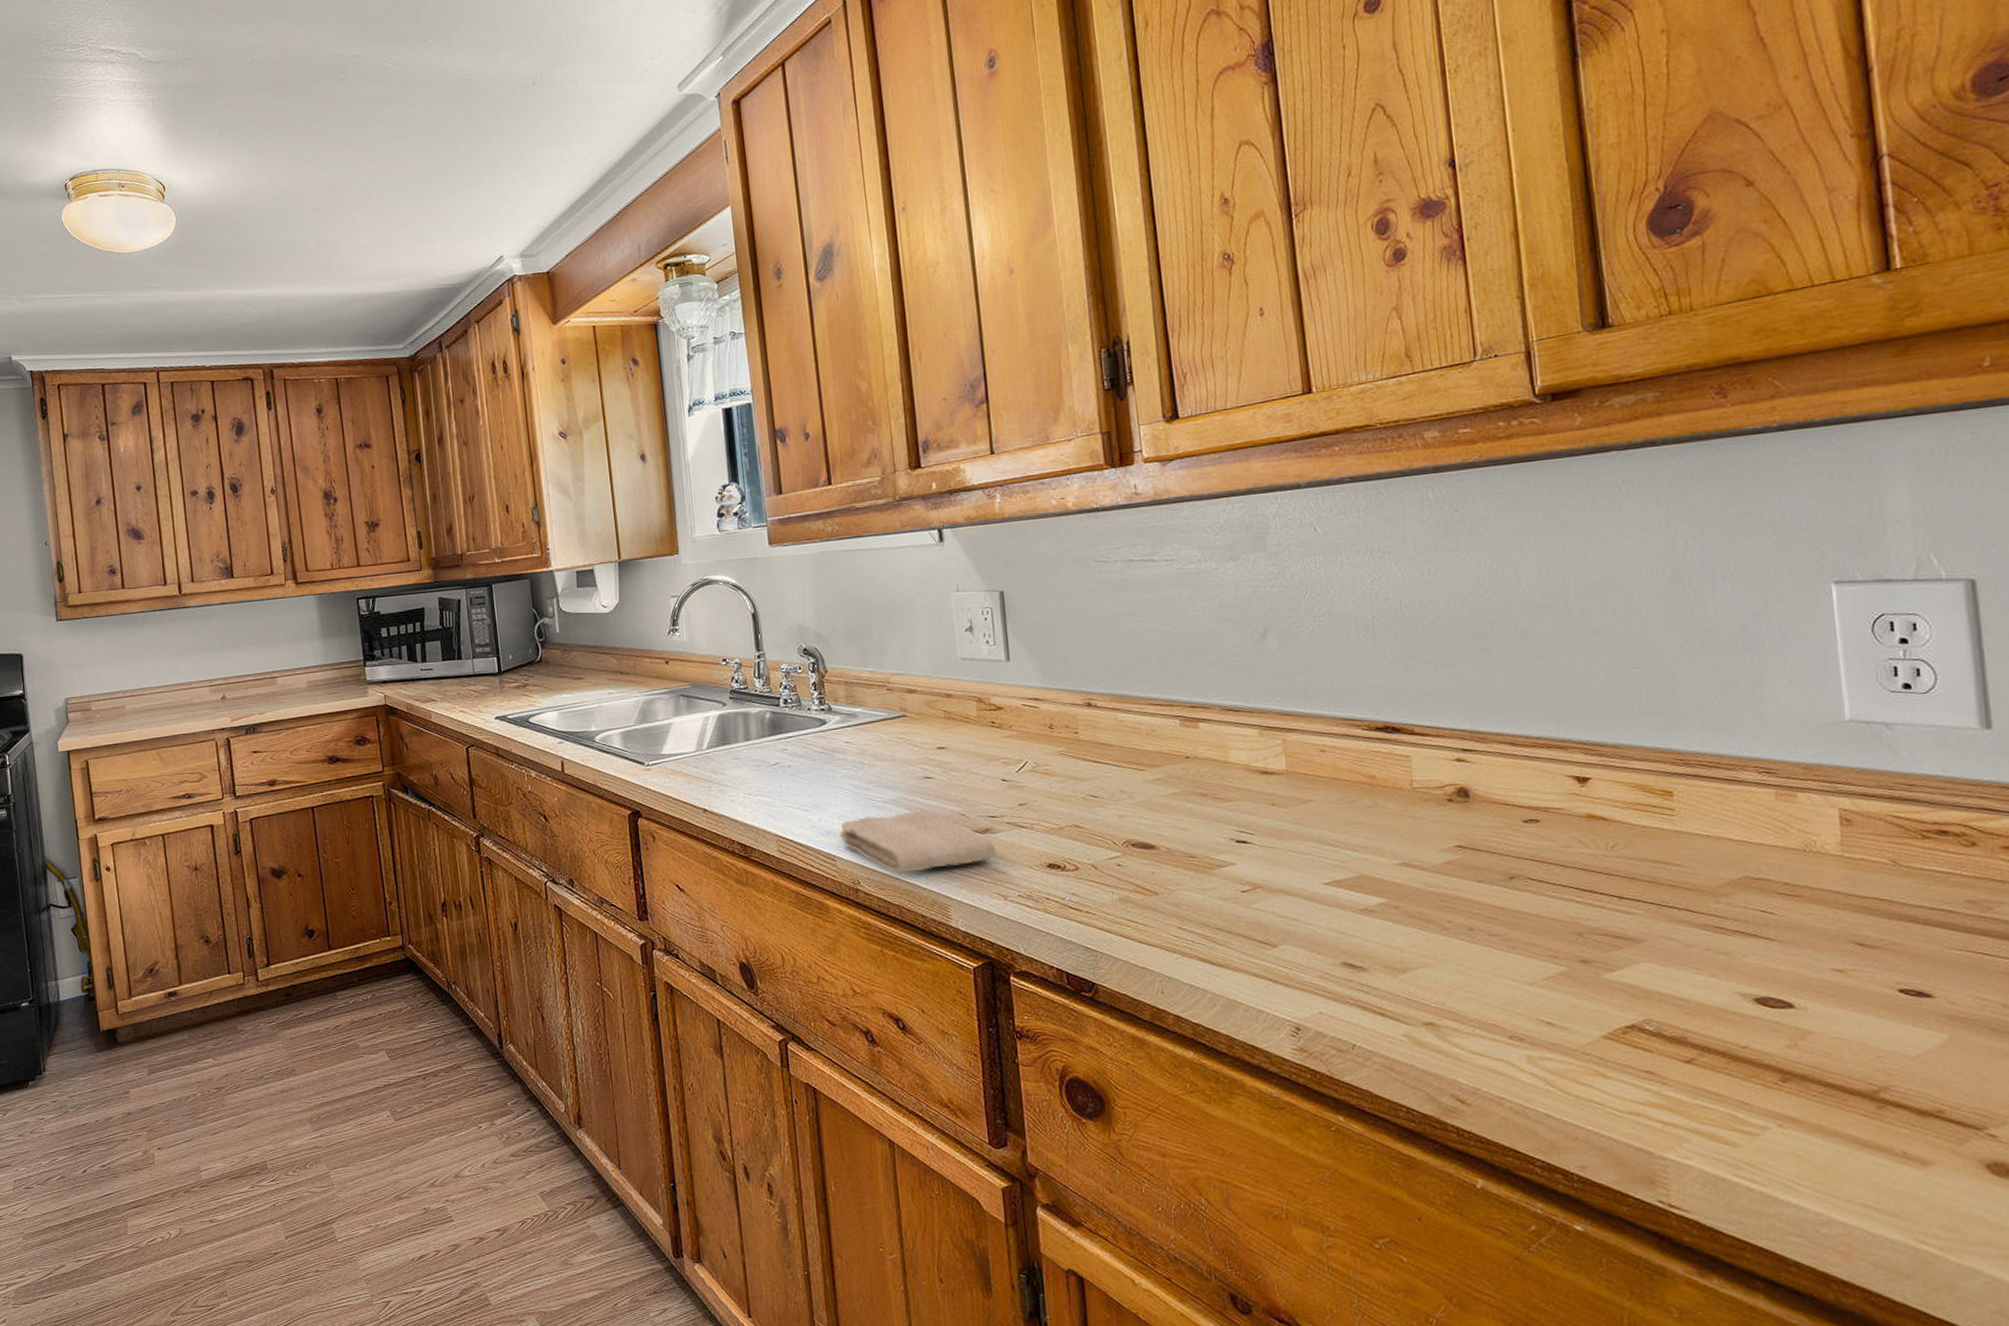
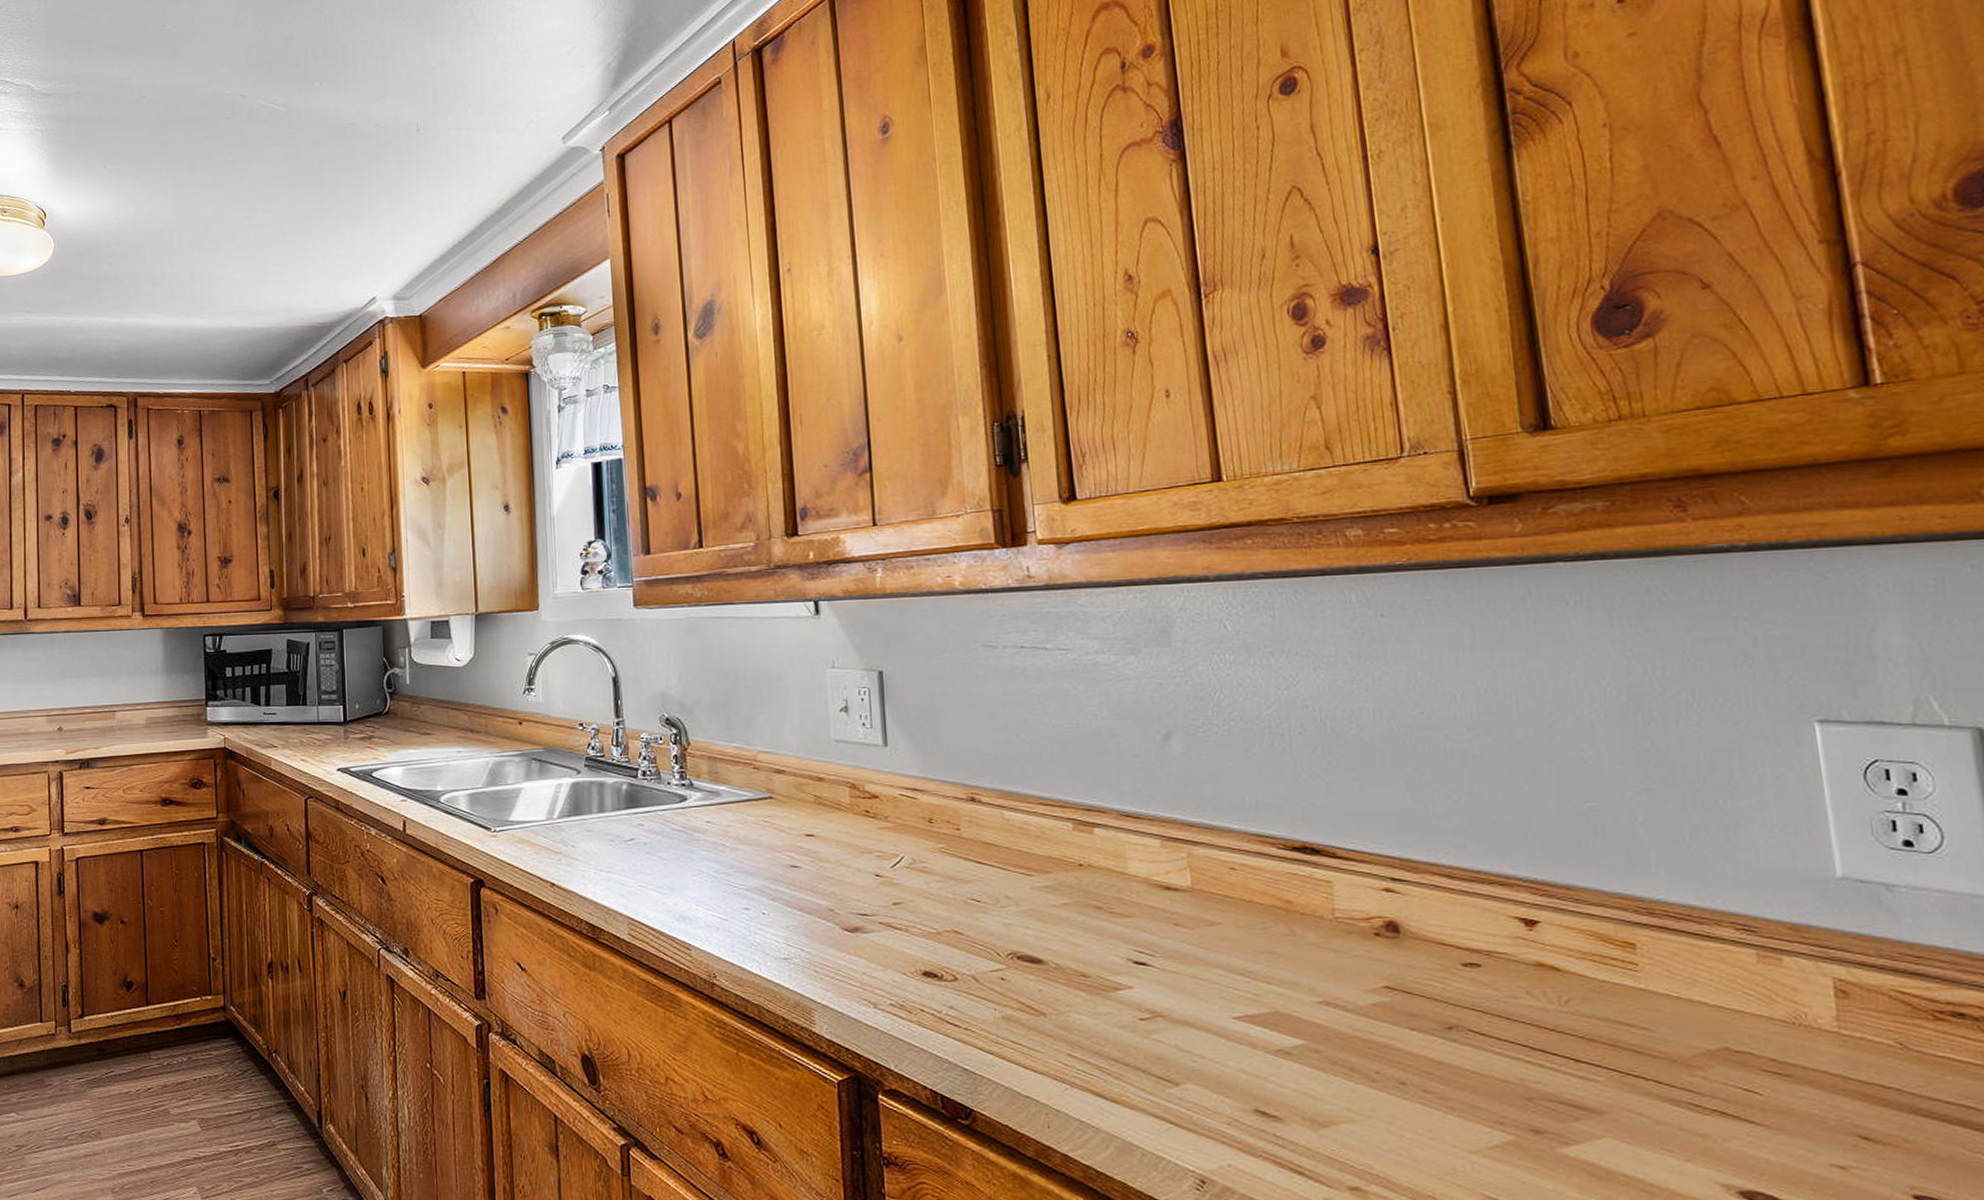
washcloth: present [838,810,997,873] -> none [695,901,867,969]

